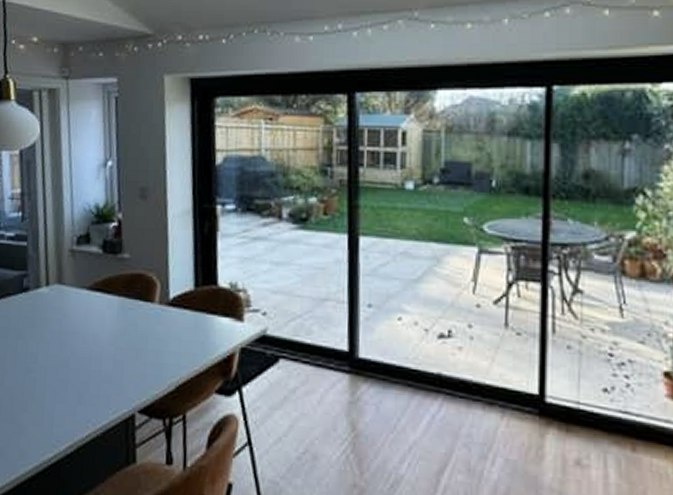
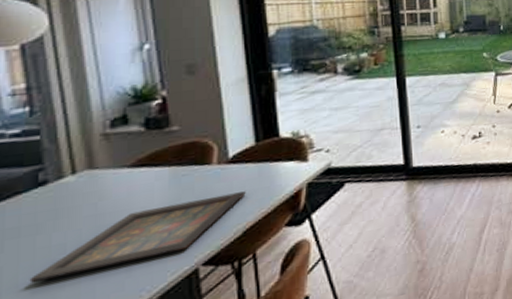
icon panel: none [11,337,182,391] -> present [29,191,246,283]

